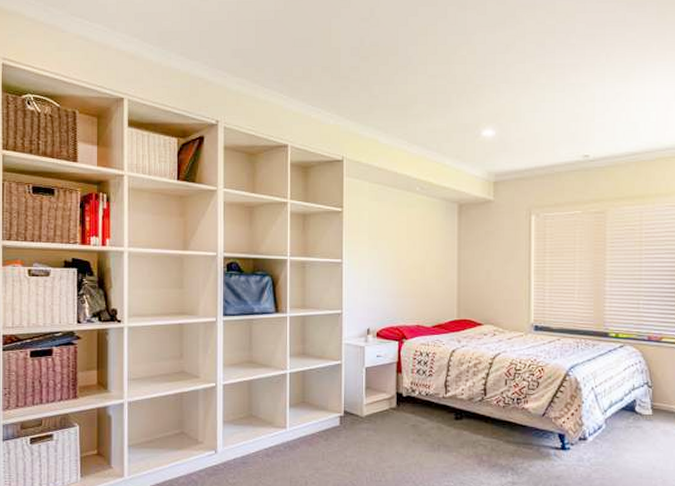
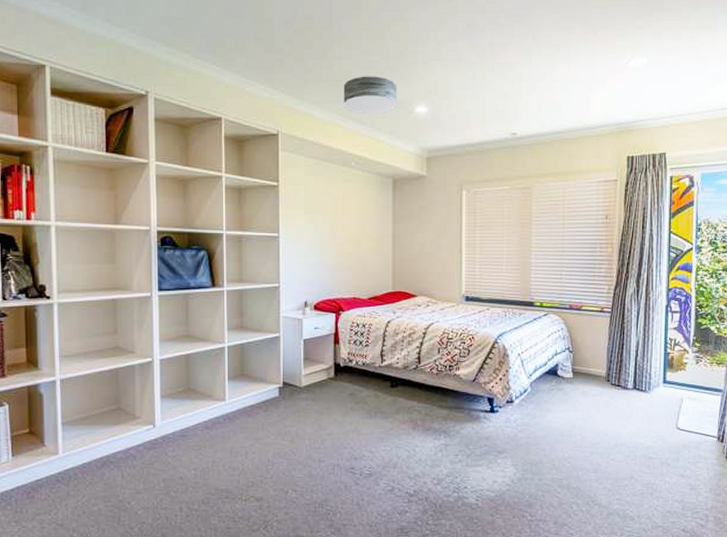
ceiling light: none [409,100,464,139] -> present [343,76,397,115]

